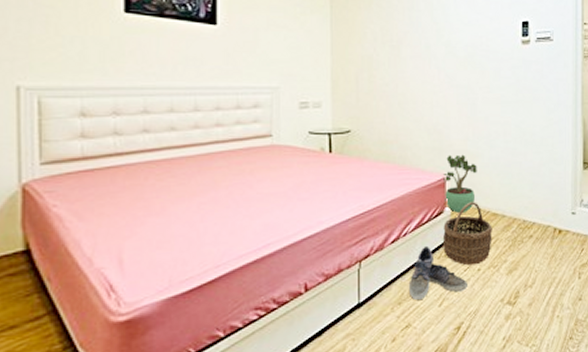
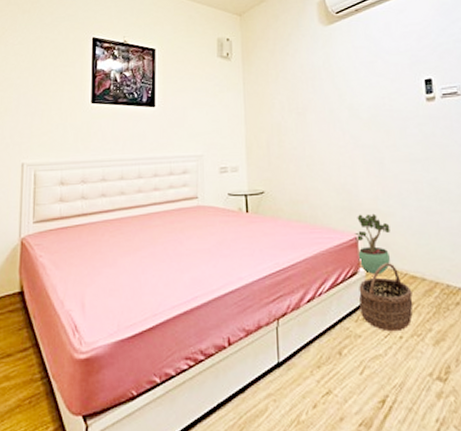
shoe: present [408,245,469,300] -> none [326,307,391,364]

